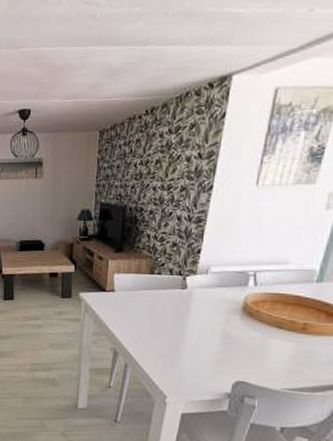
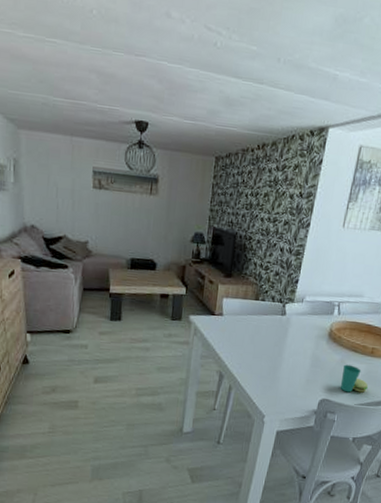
cup: none [261,342,301,376] -> present [341,364,369,393]

